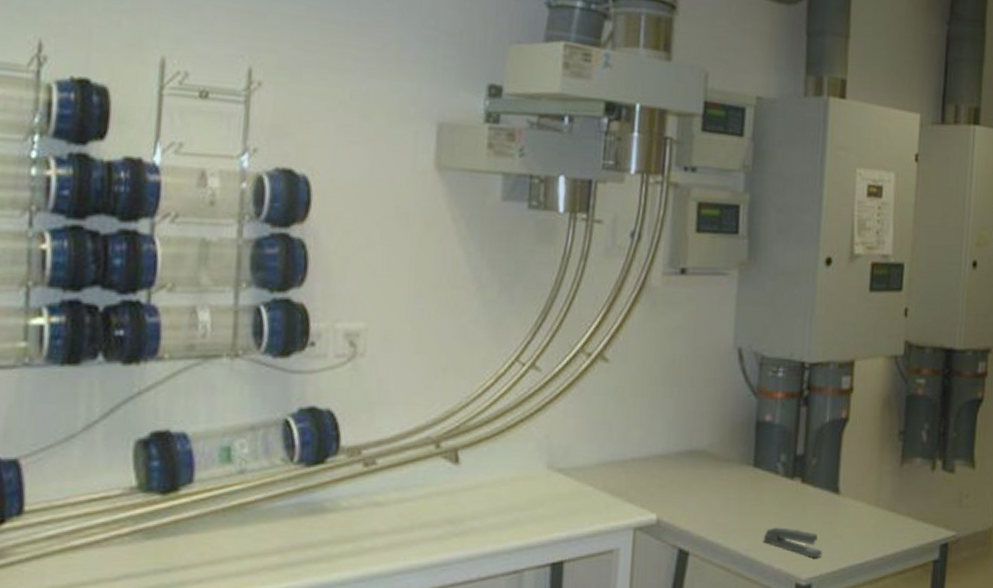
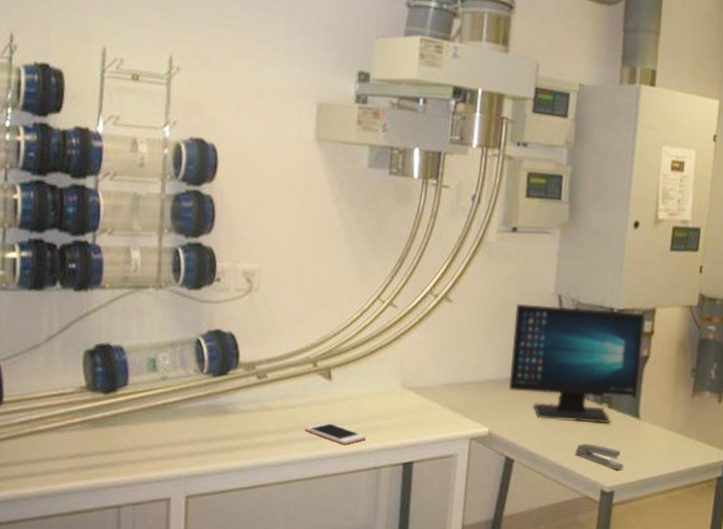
cell phone: none [426,517,505,545] -> present [305,422,367,445]
computer monitor: none [681,361,843,502] -> present [509,304,646,423]

